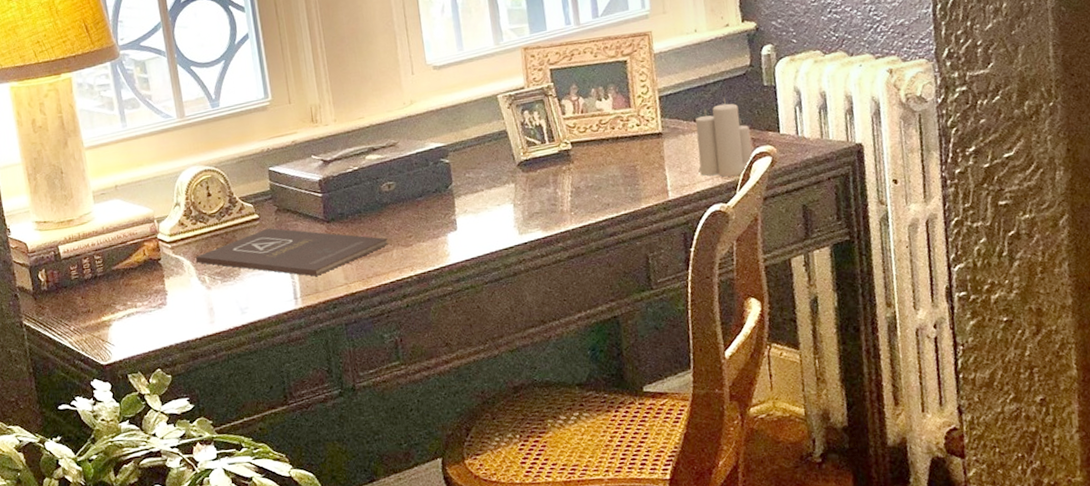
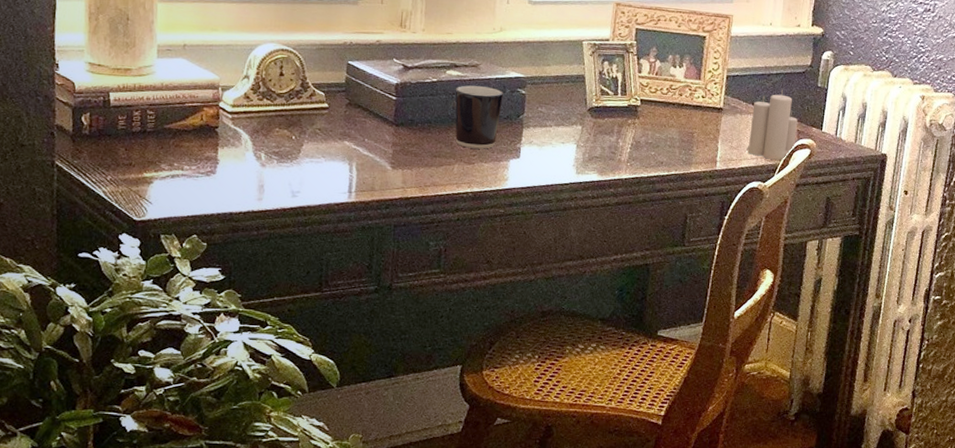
book: present [195,227,388,277] -> none [254,119,452,175]
mug: none [378,163,430,231] -> present [455,85,503,149]

